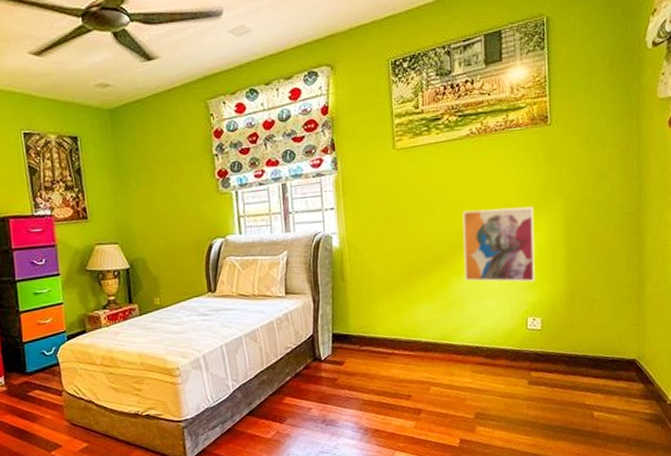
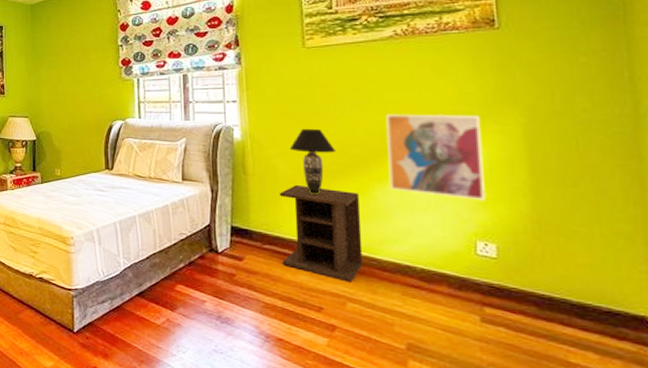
nightstand: none [374,285,443,370] -> present [279,184,363,283]
table lamp: none [382,230,423,294] -> present [289,128,337,194]

